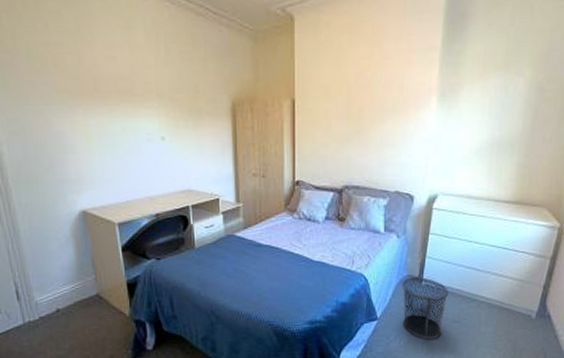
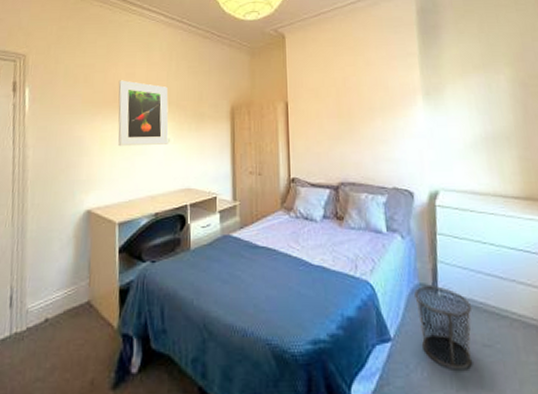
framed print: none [97,65,164,144] -> present [118,80,169,147]

